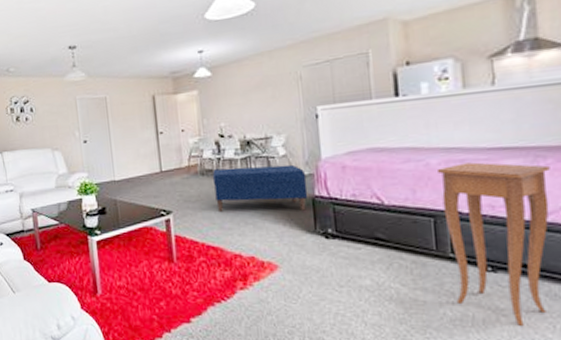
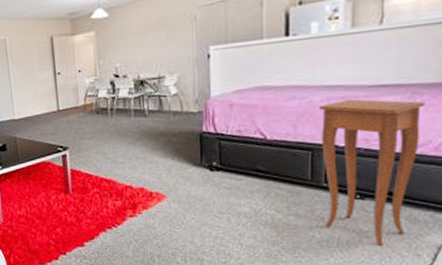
bench: present [212,164,308,213] -> none [106,102,196,148]

